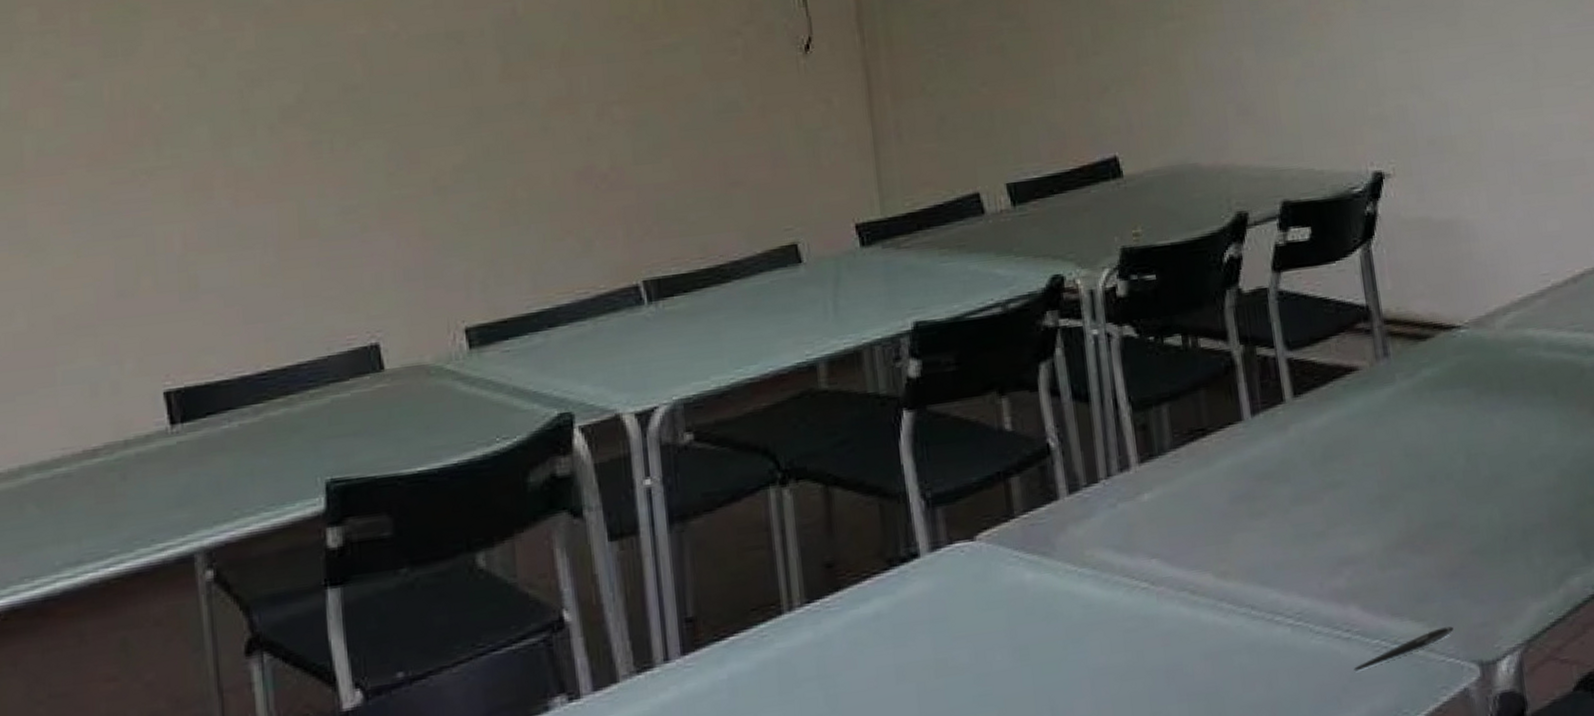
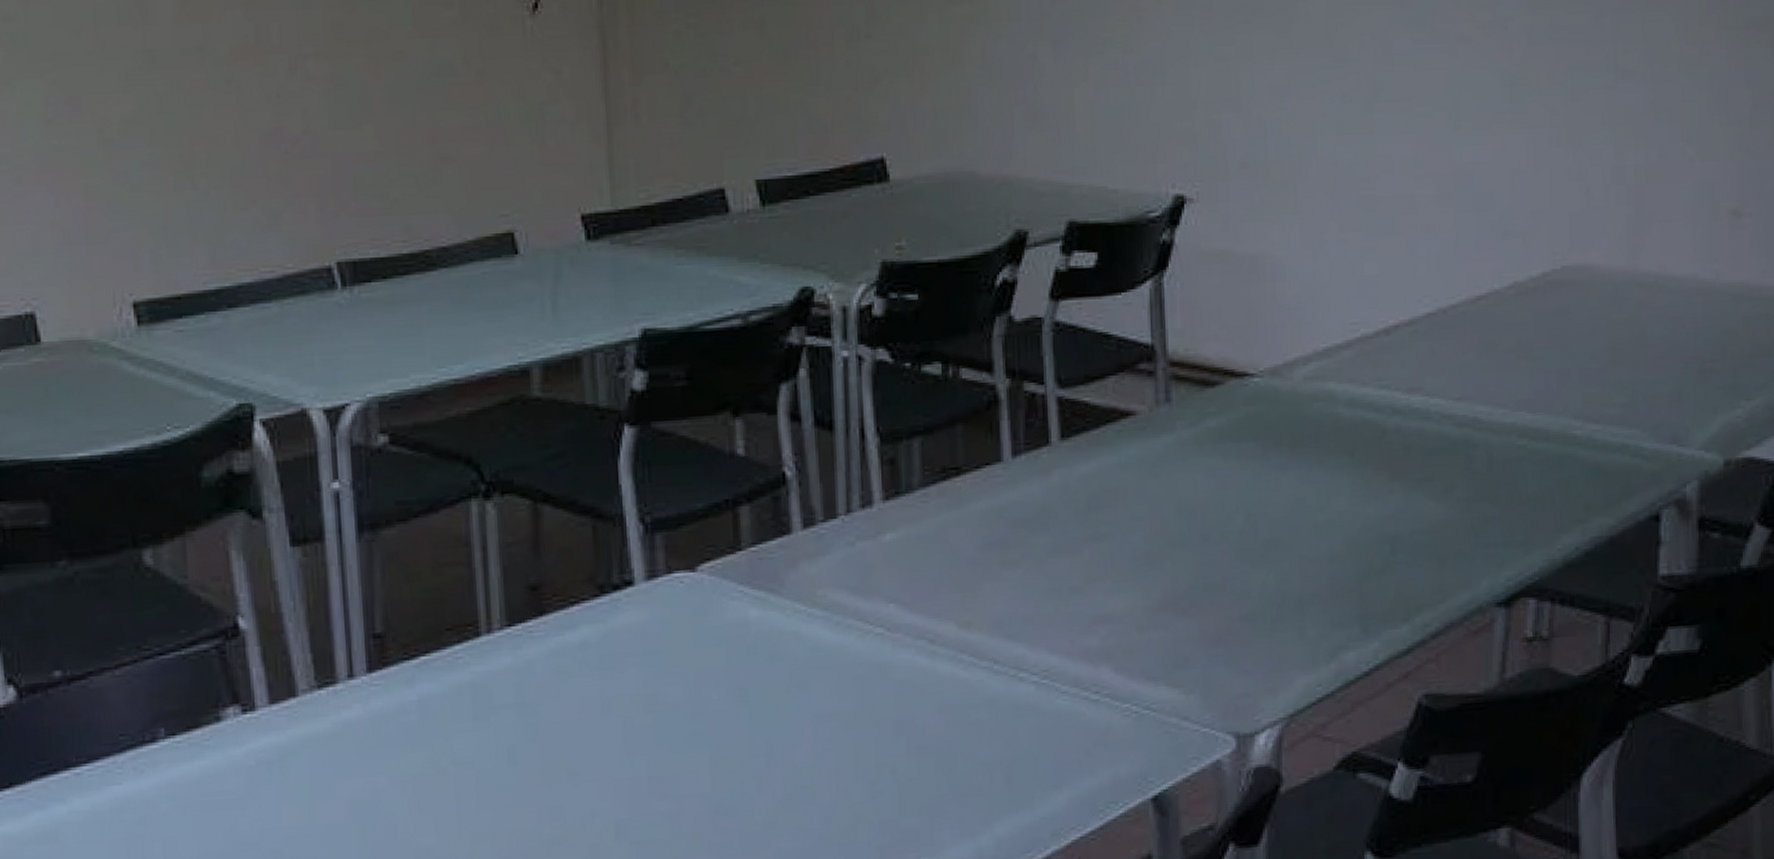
pen: present [1354,626,1454,672] -> none [1099,695,1212,736]

